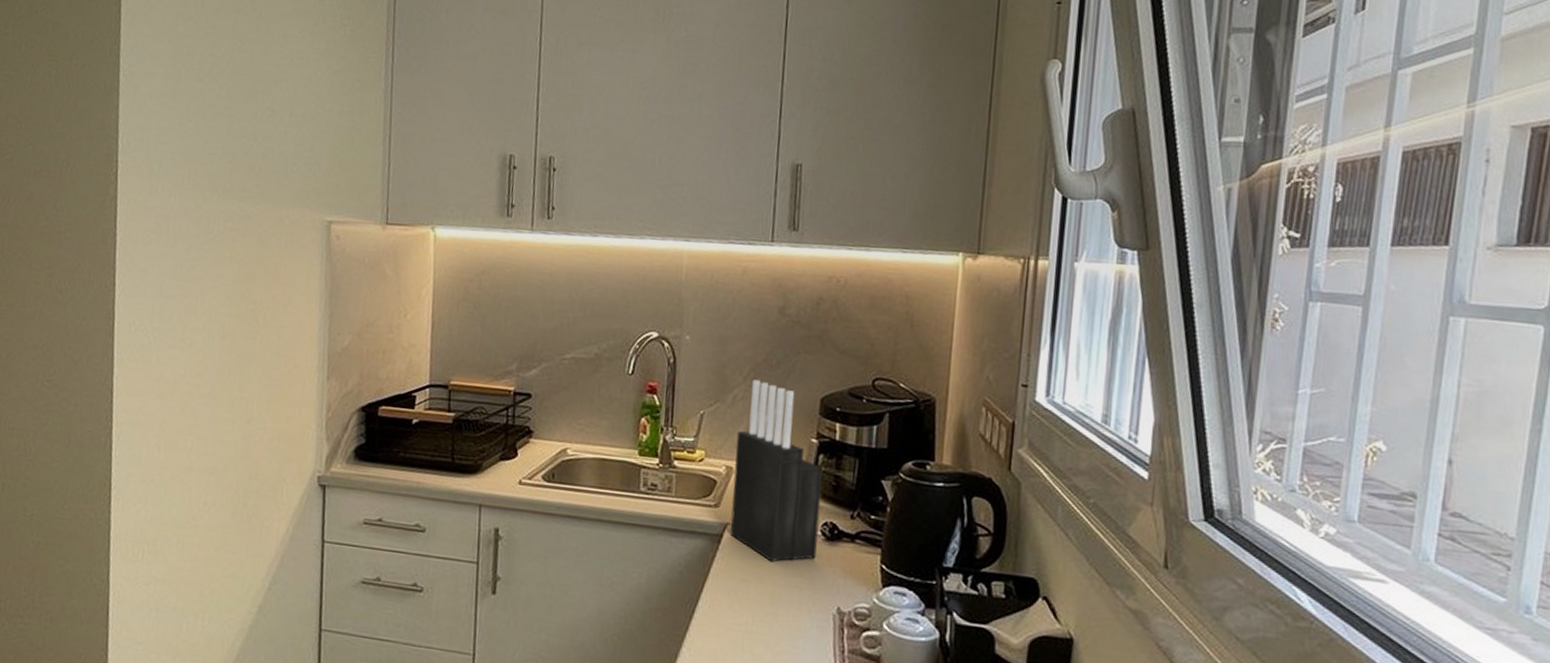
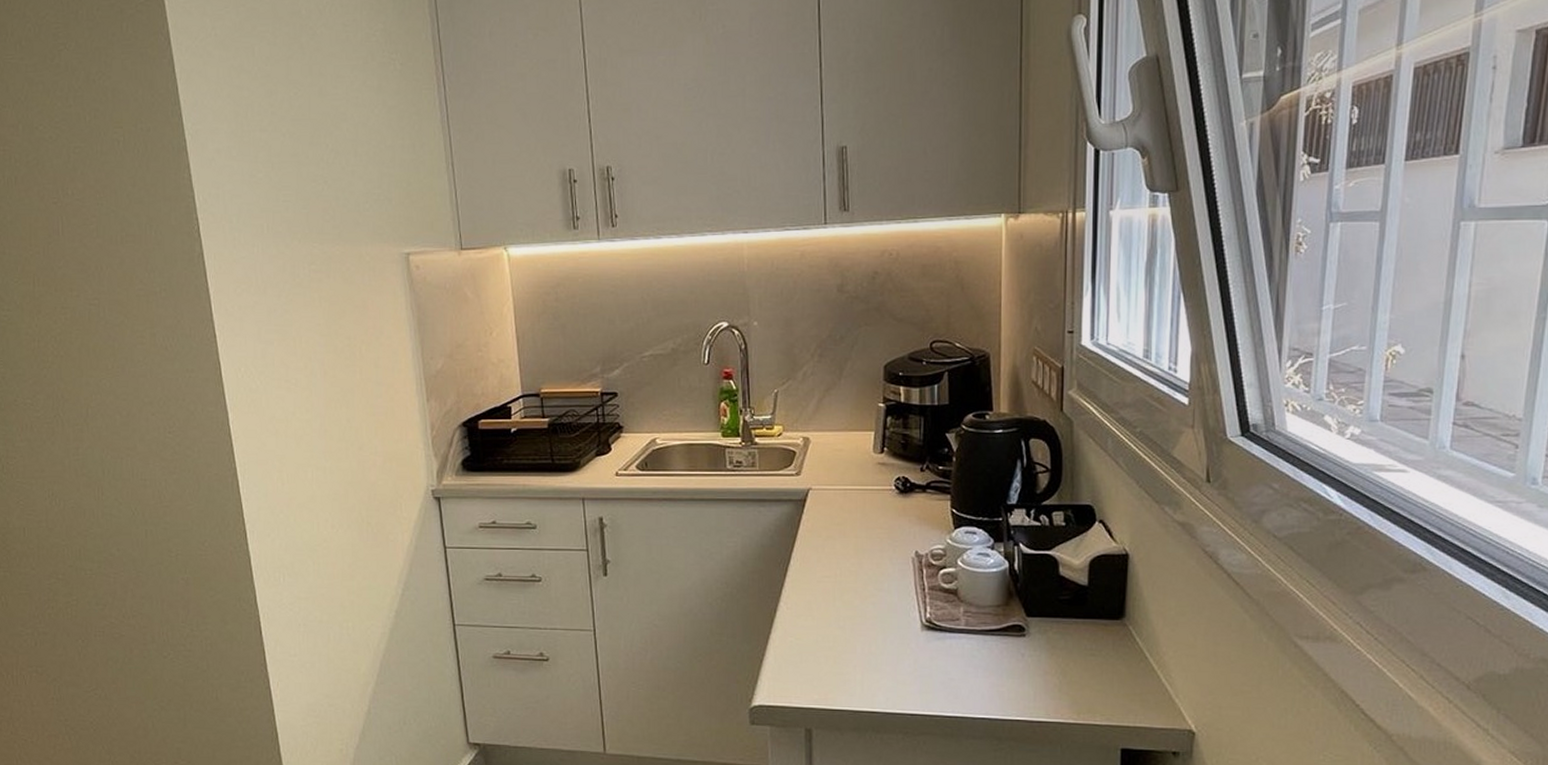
knife block: present [730,379,823,562] -> none [810,355,892,518]

